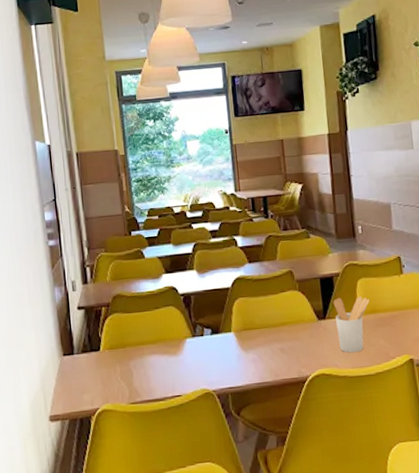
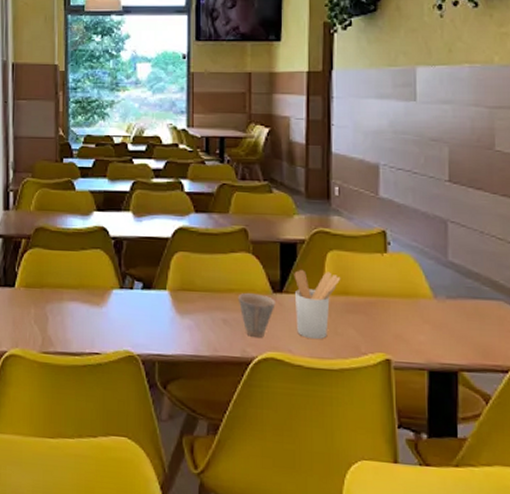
cup: none [290,323,321,359] -> present [238,293,276,338]

